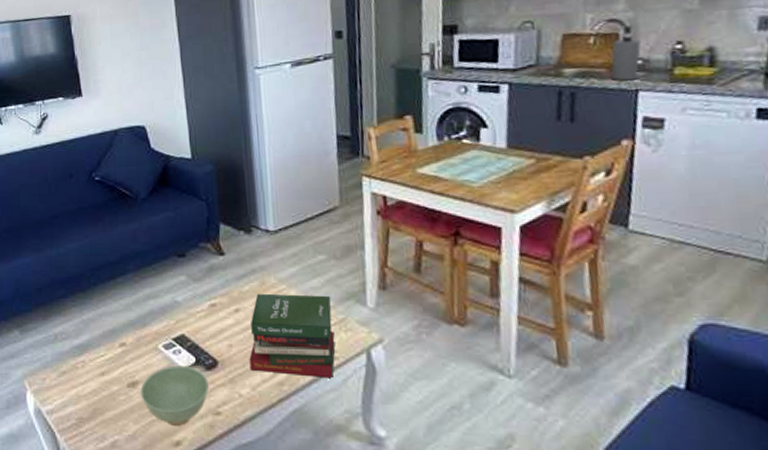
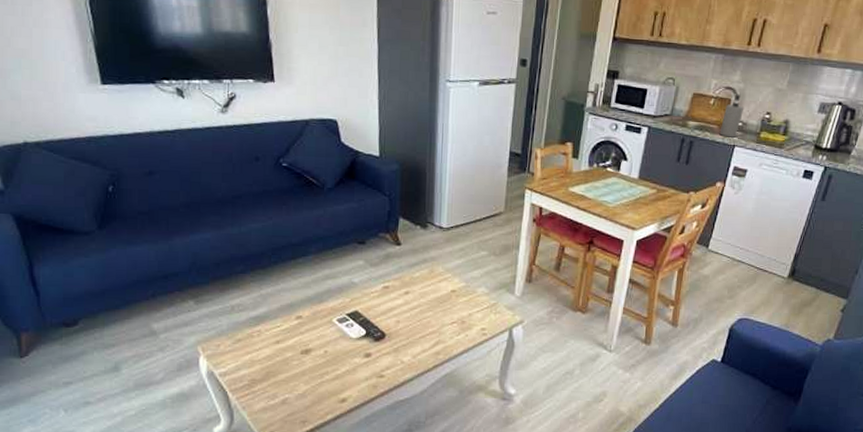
bowl: present [140,365,209,426] -> none [313,336,375,386]
books: present [249,293,336,379] -> none [413,280,487,350]

